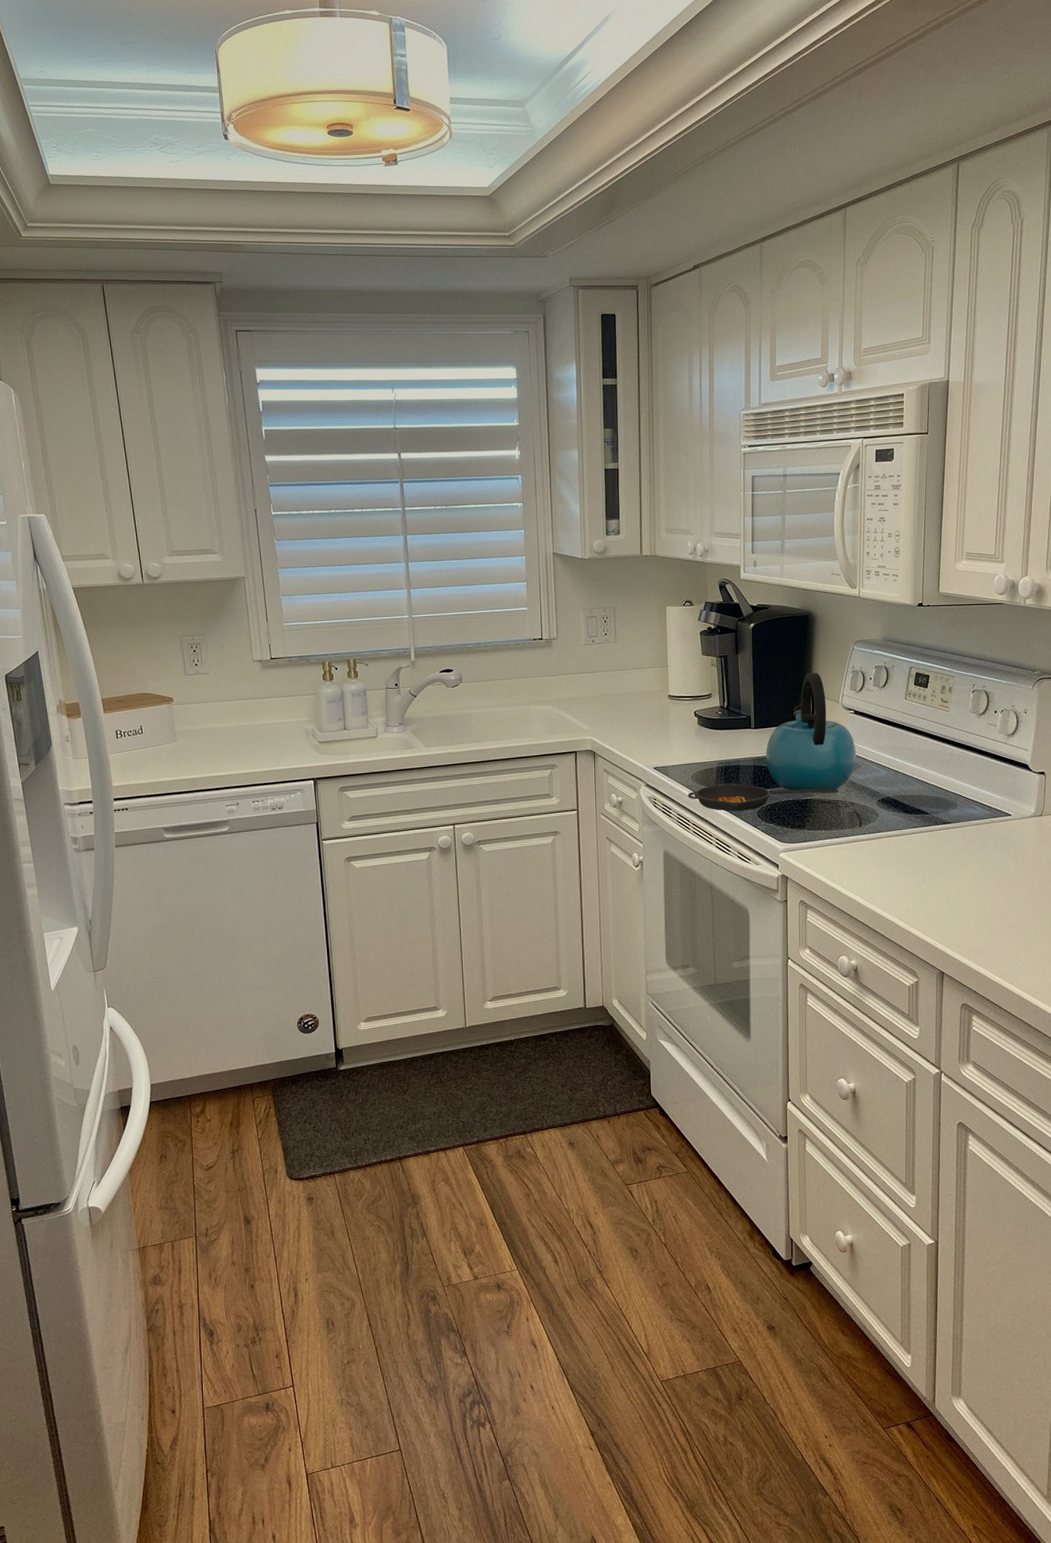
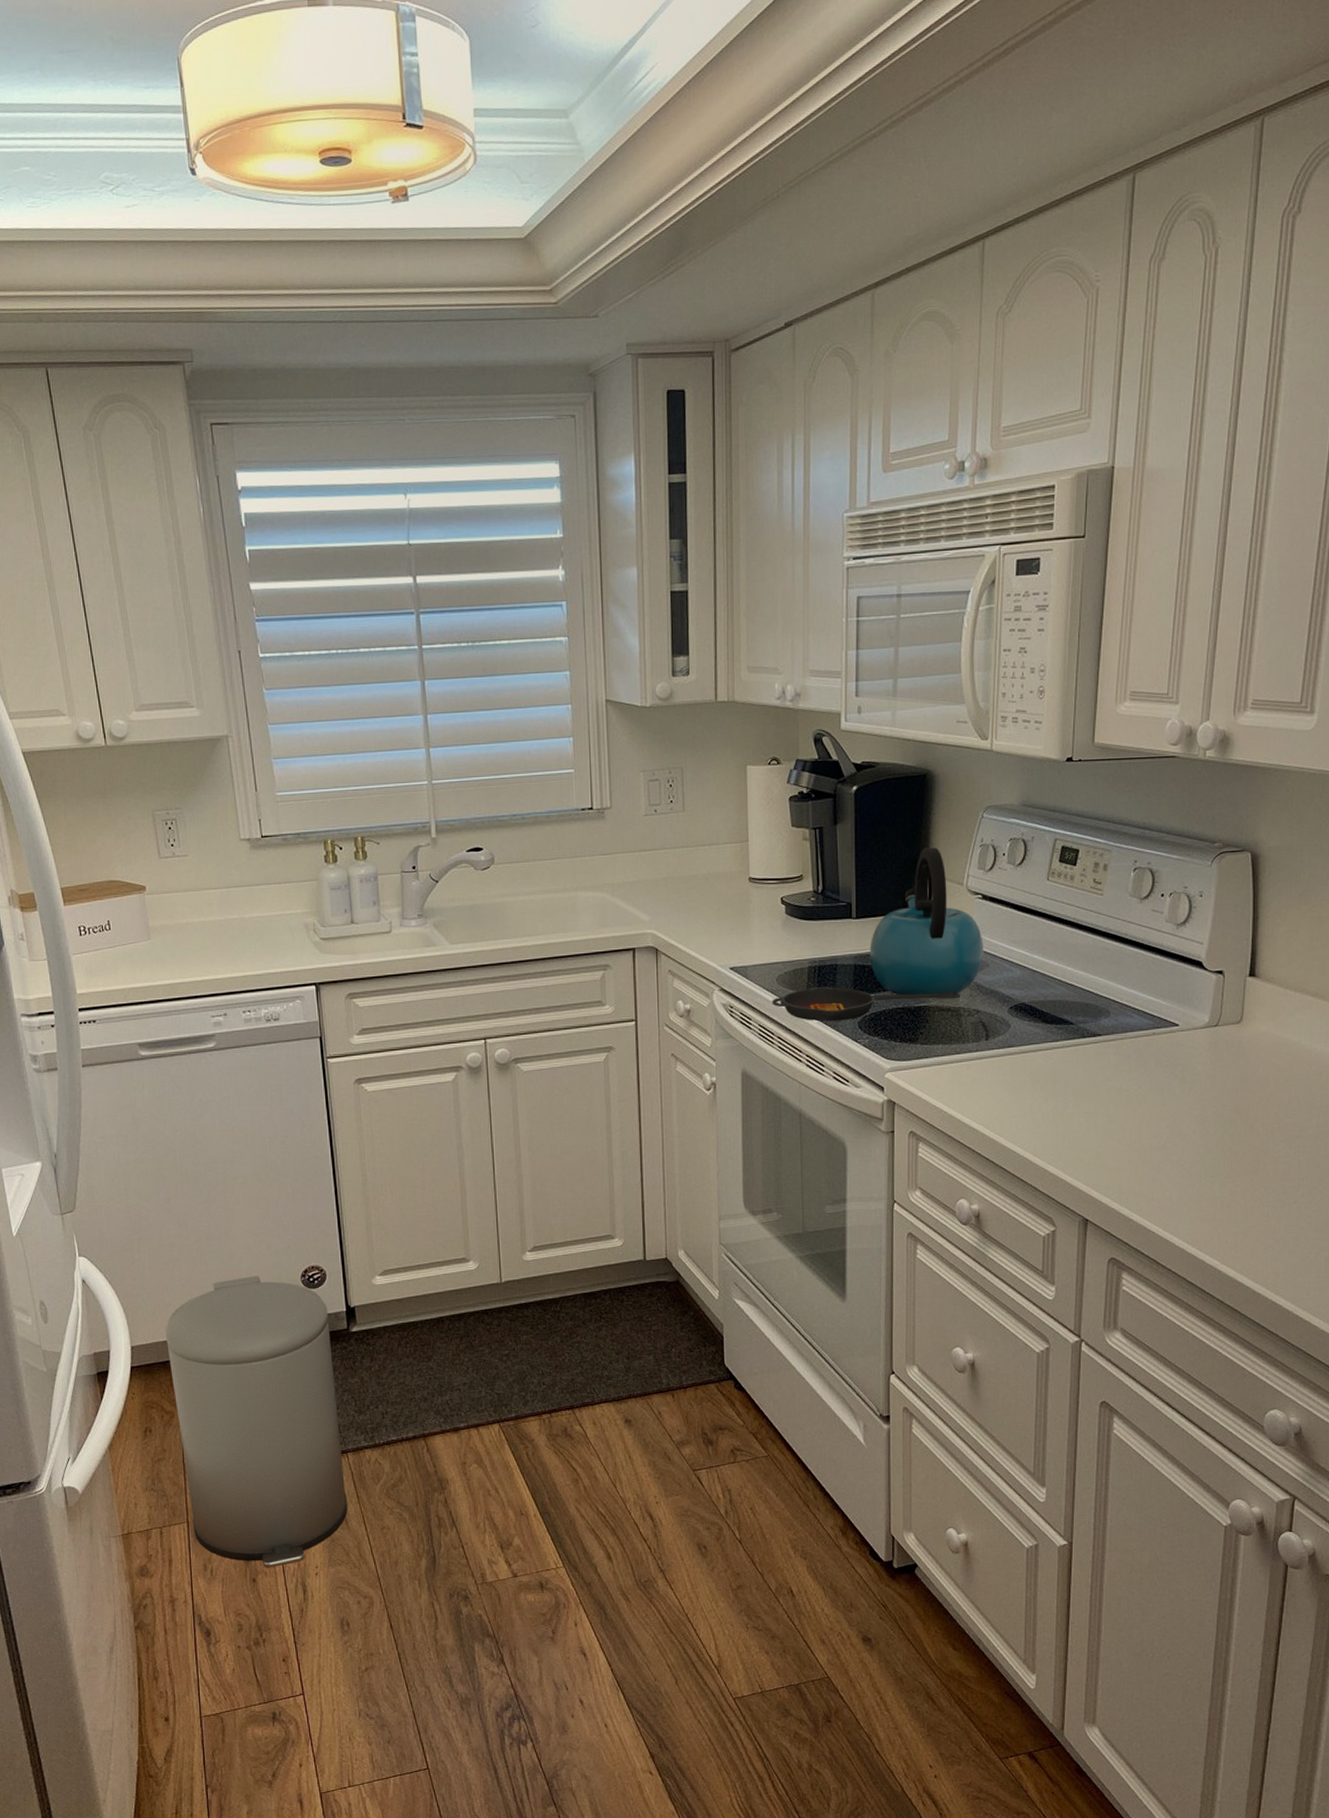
pedal bin: none [180,1023,334,1276] -> present [165,1276,348,1568]

